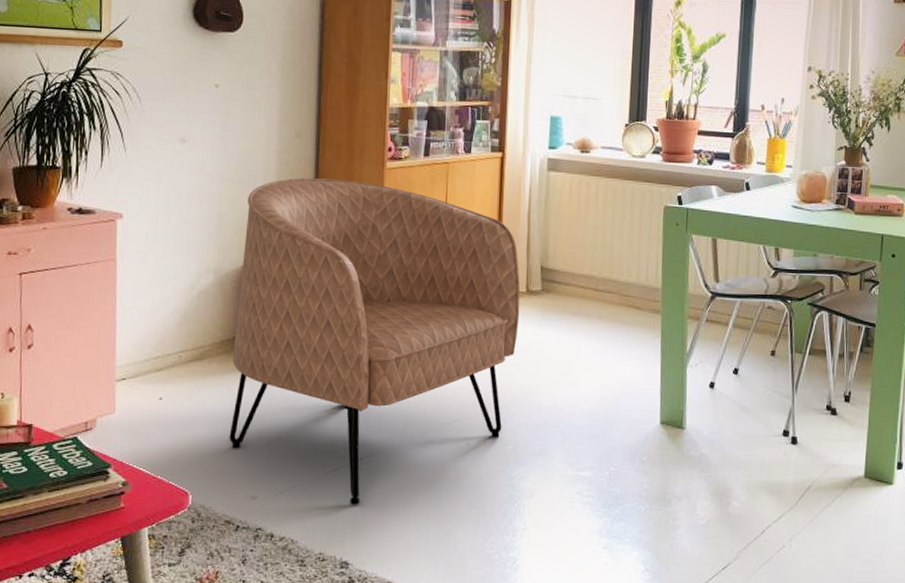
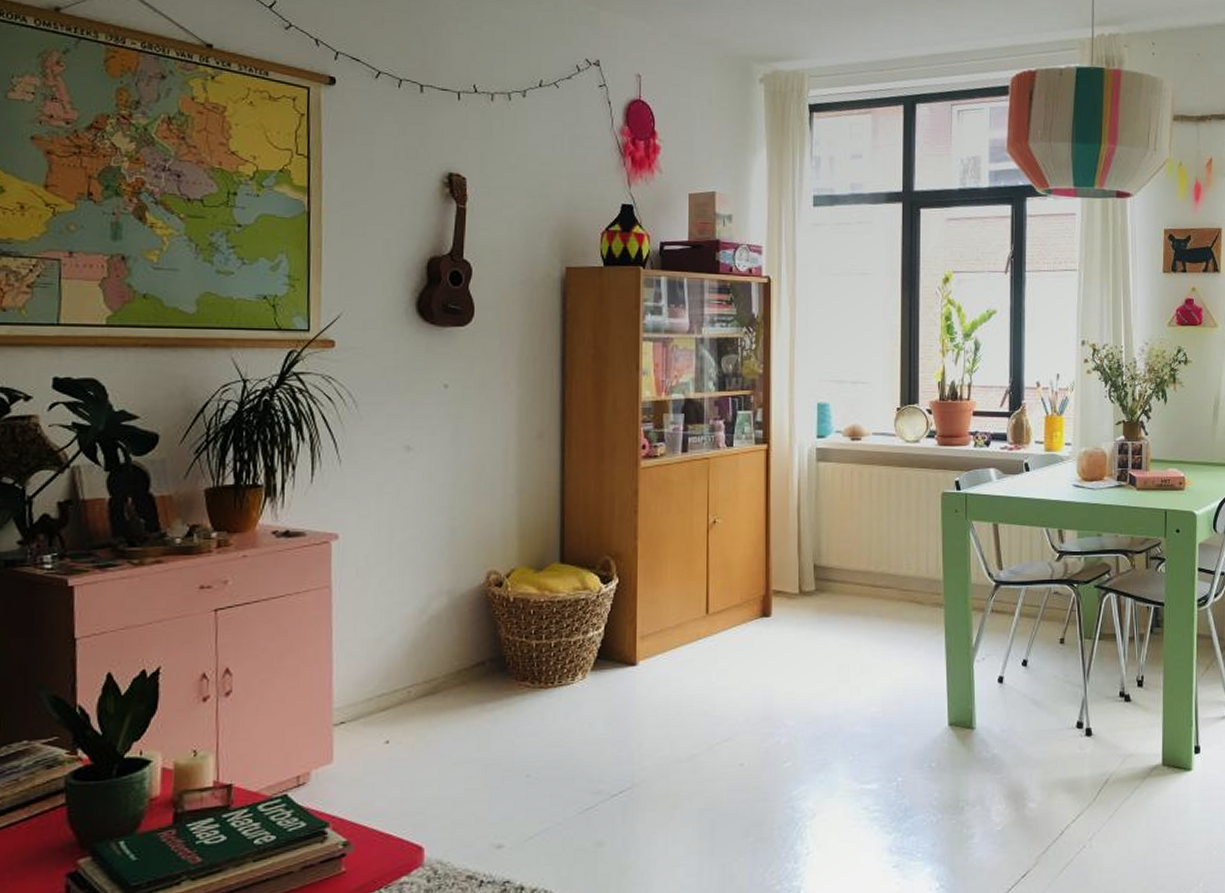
armchair: present [229,178,521,505] -> none [469,482,793,845]

